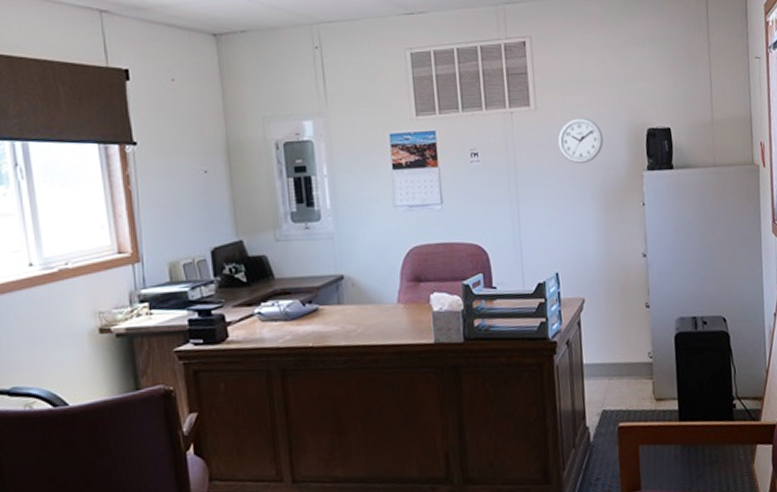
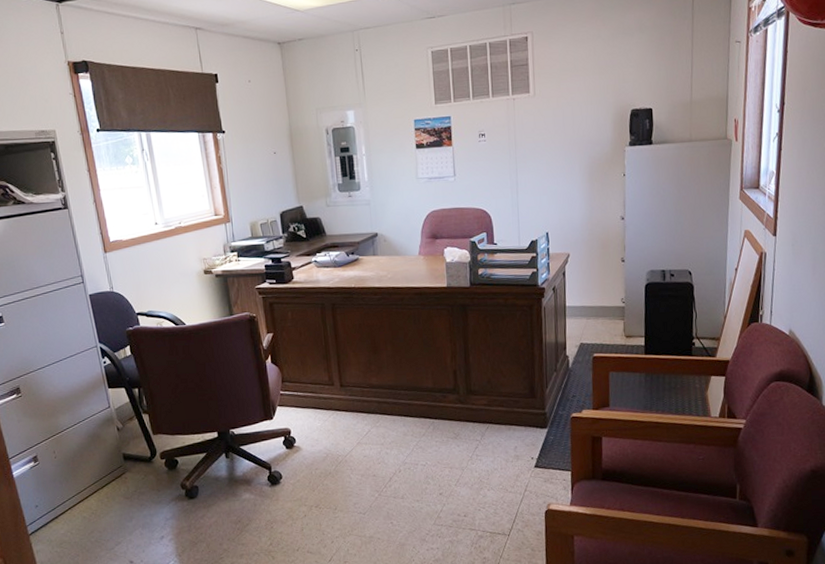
wall clock: present [557,117,603,164] -> none [552,101,592,142]

